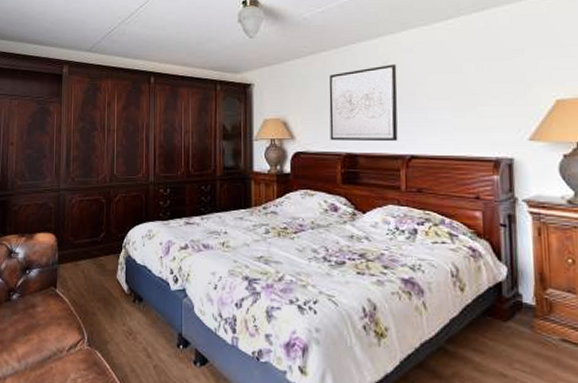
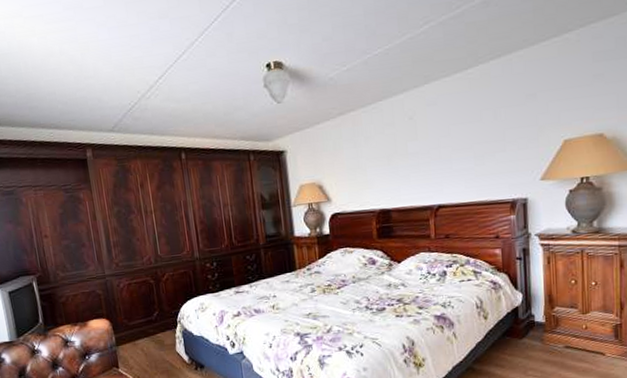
wall art: present [329,64,398,142] -> none [359,118,426,199]

